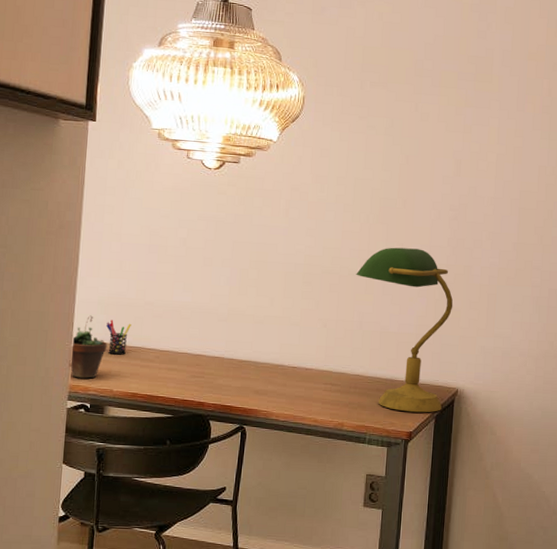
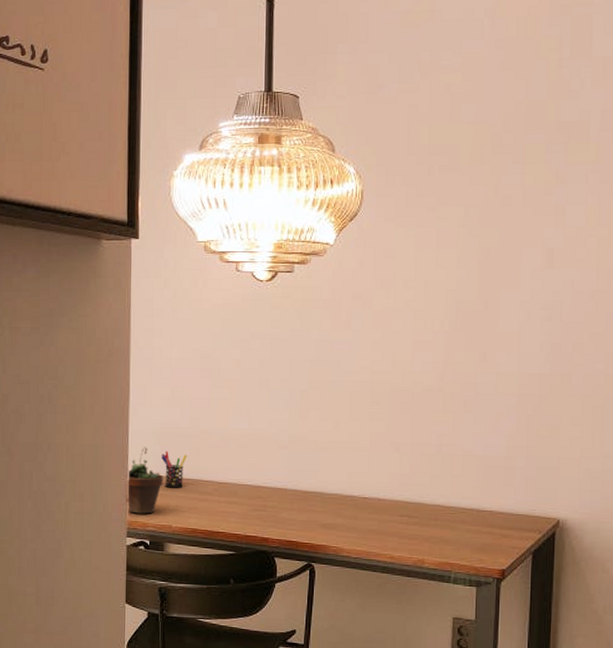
desk lamp: present [356,247,453,413] -> none [431,357,550,548]

